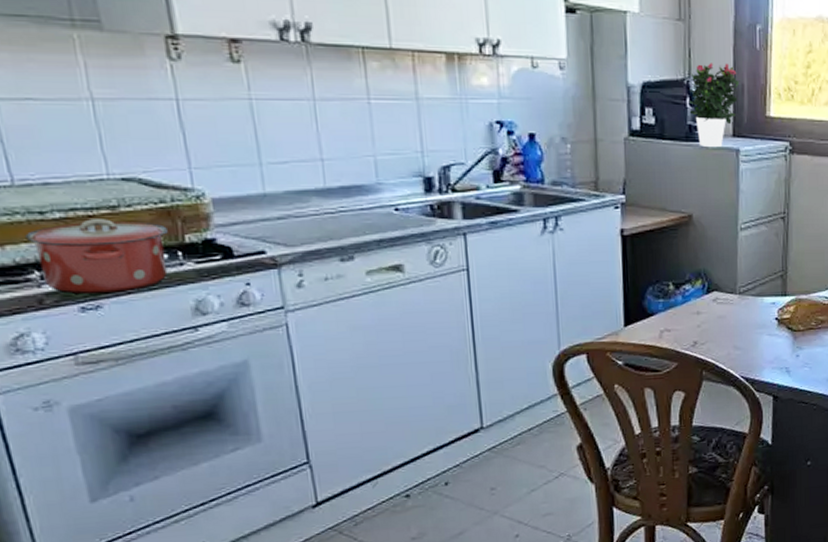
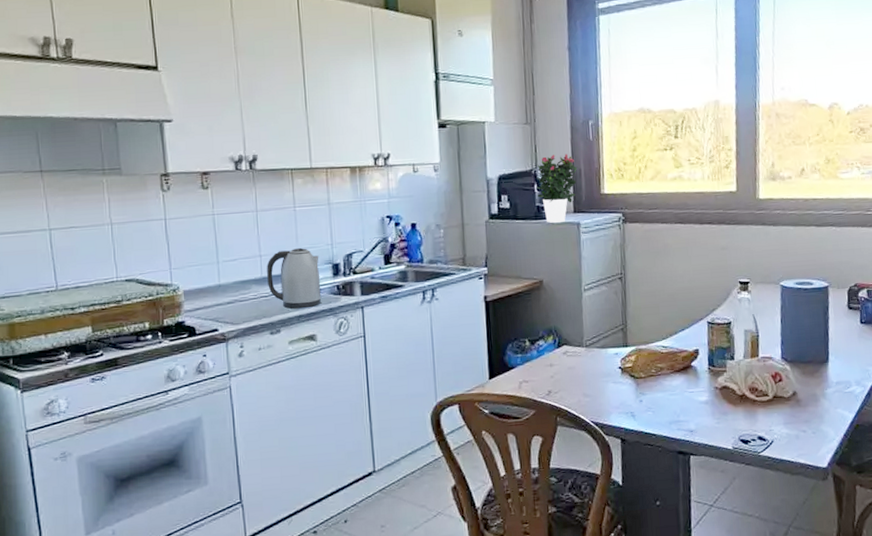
casserole: present [25,219,169,295] -> none [61,310,154,369]
kettle: none [331,152,410,231] -> present [267,247,322,309]

